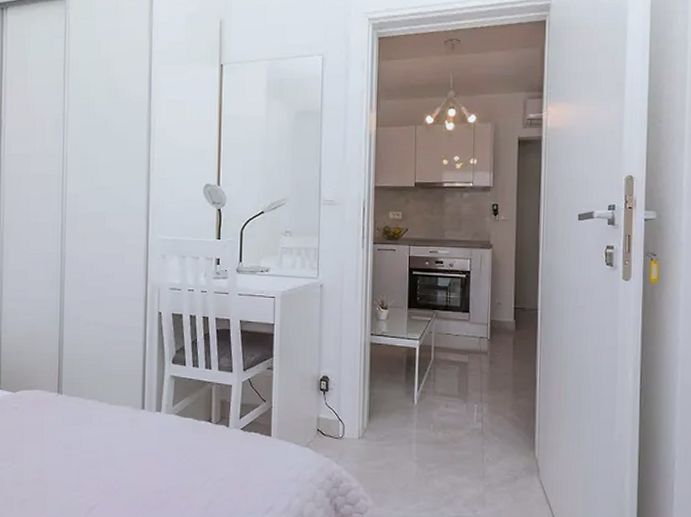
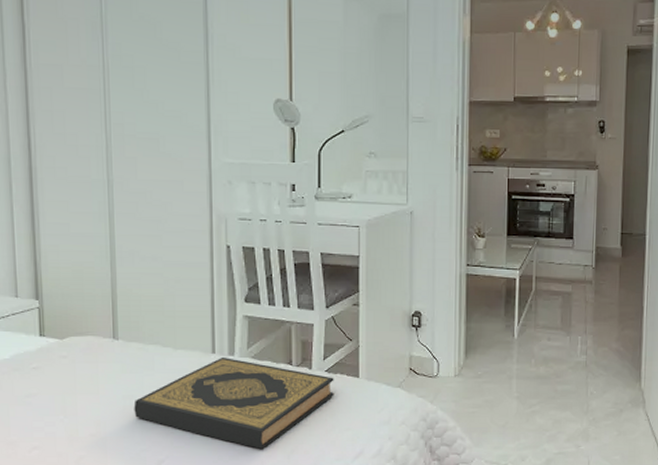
hardback book: none [72,412,249,500] -> present [133,356,334,449]

